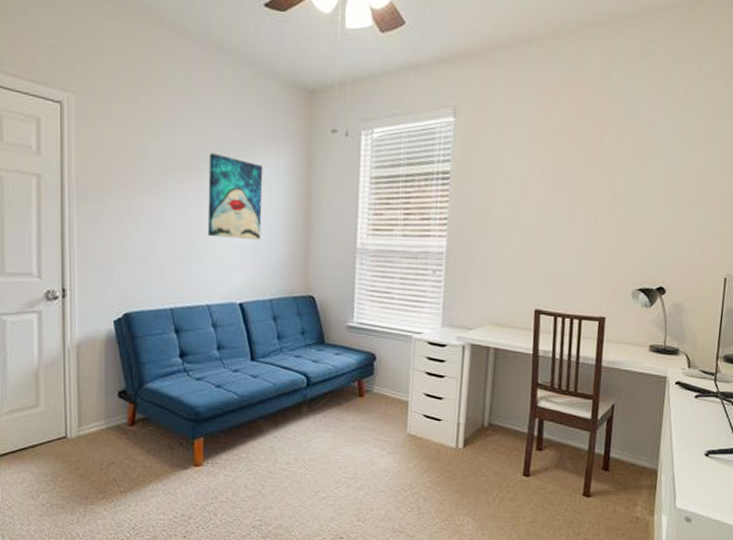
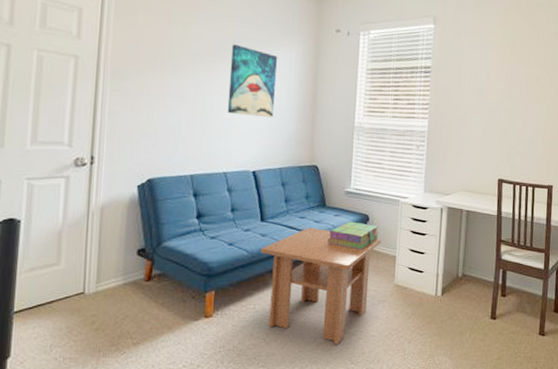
coffee table: none [252,368,391,501] -> present [261,227,381,346]
stack of books: none [328,361,388,394] -> present [328,221,379,250]

